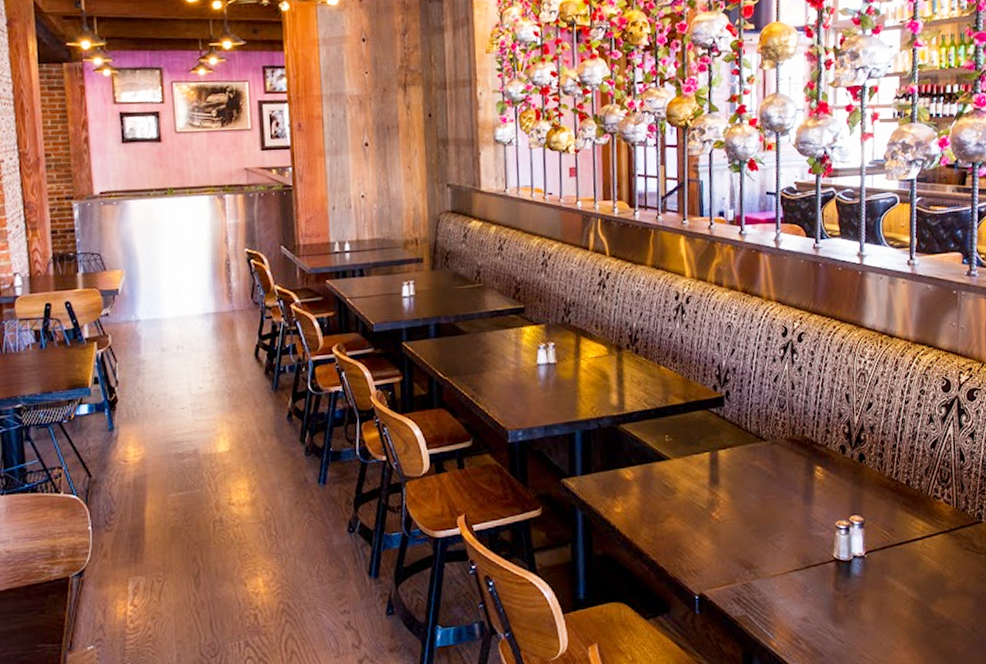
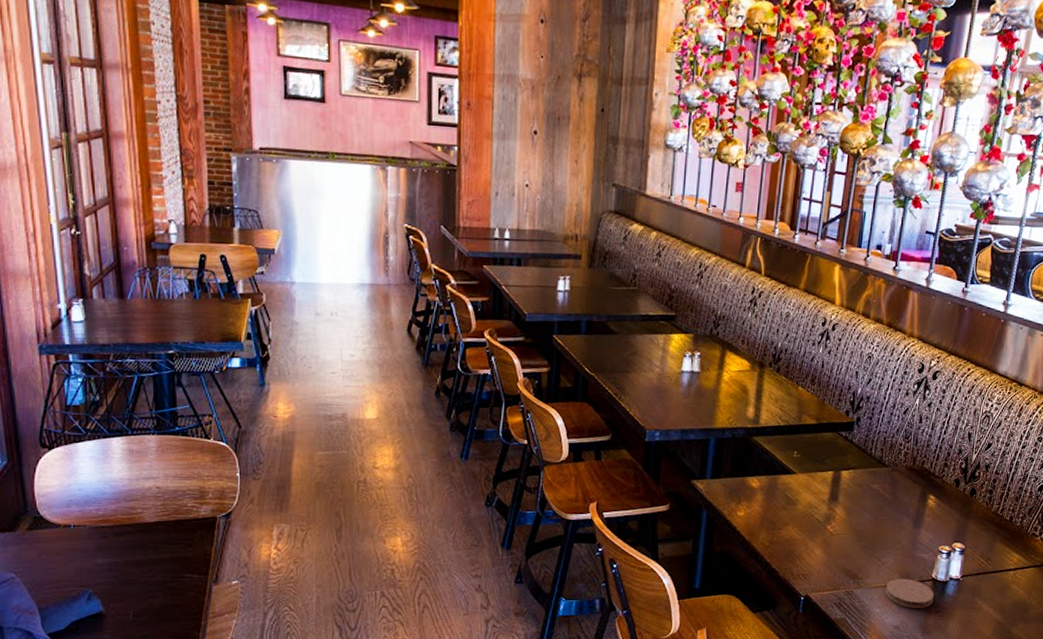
coaster: none [786,562,840,596] -> present [886,578,934,608]

